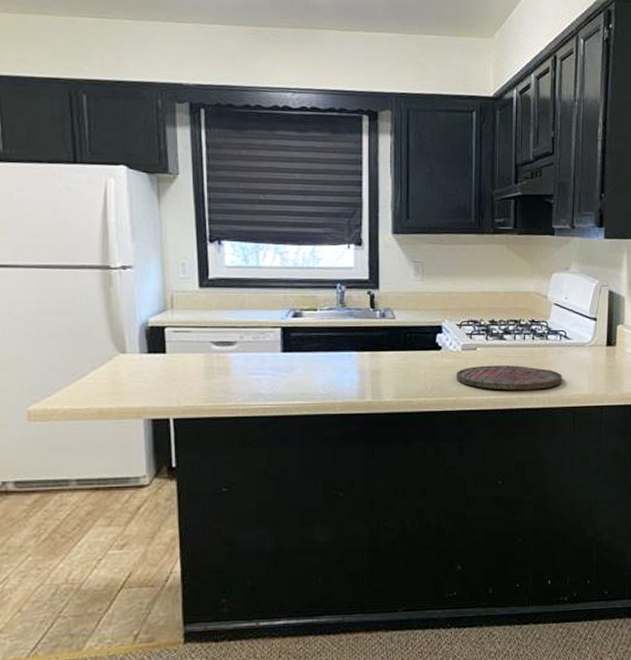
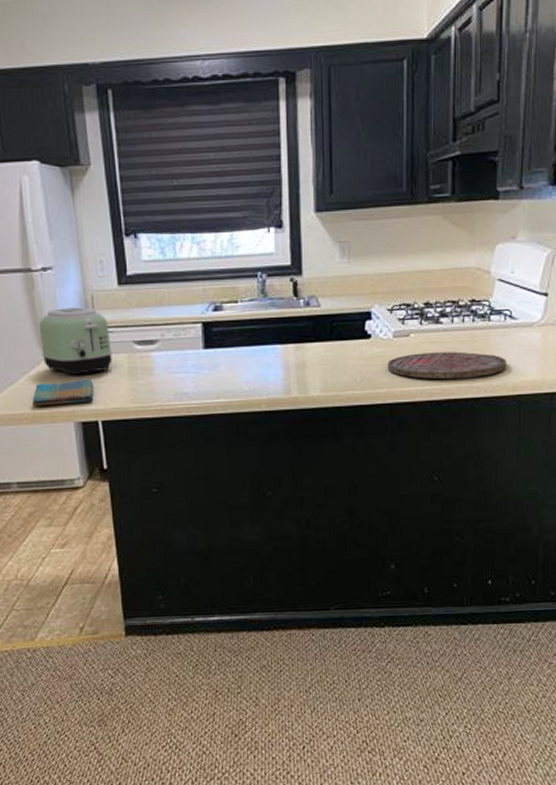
dish towel: none [100,376,167,402] -> present [32,378,94,406]
toaster: none [113,306,190,373] -> present [38,307,113,376]

